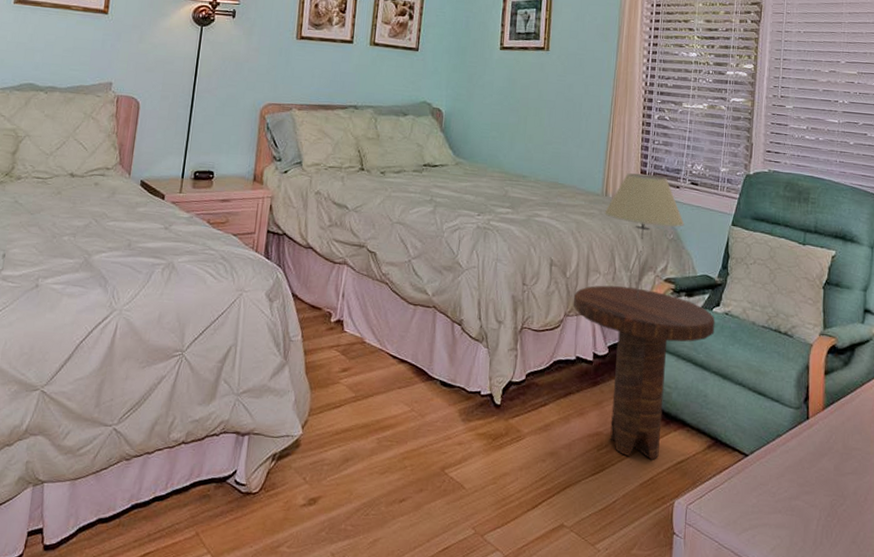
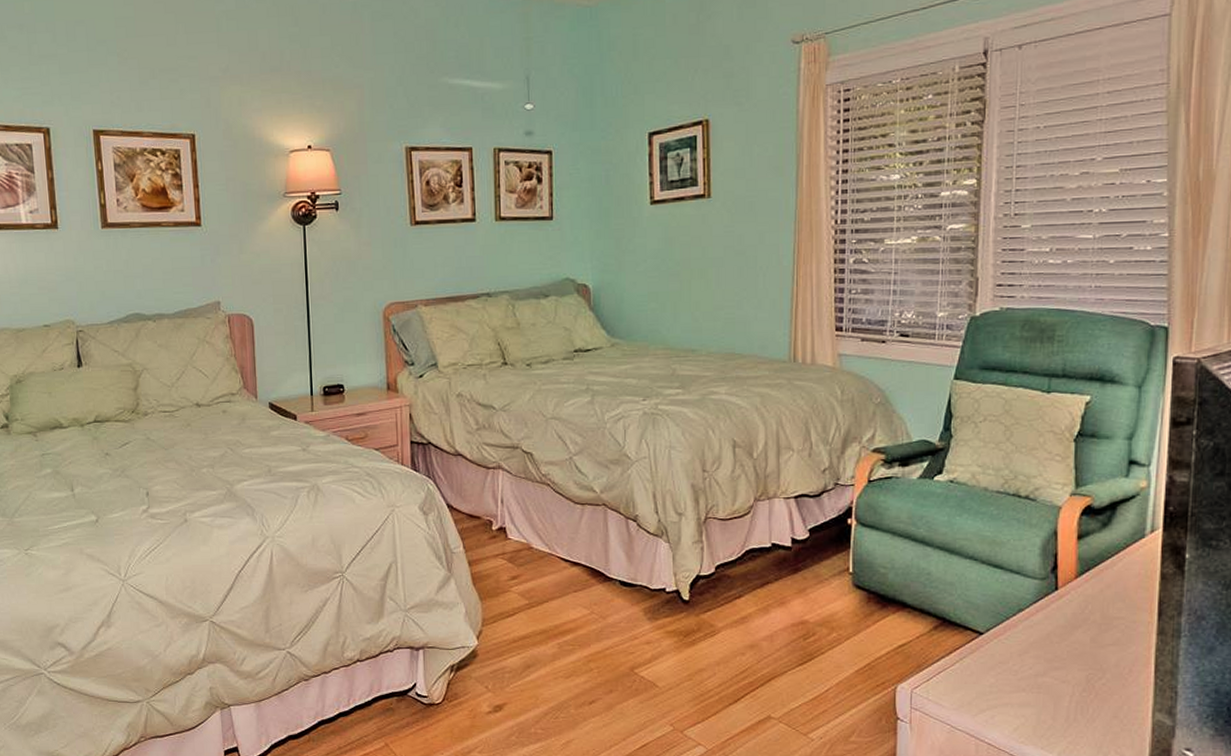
side table: present [574,285,715,460] -> none [765,462,938,646]
table lamp: present [604,173,685,299] -> none [793,331,894,474]

